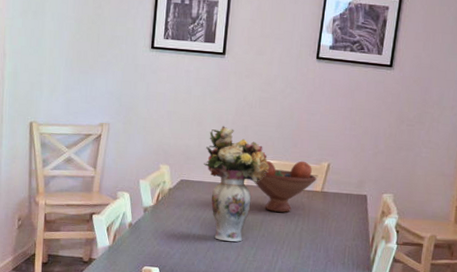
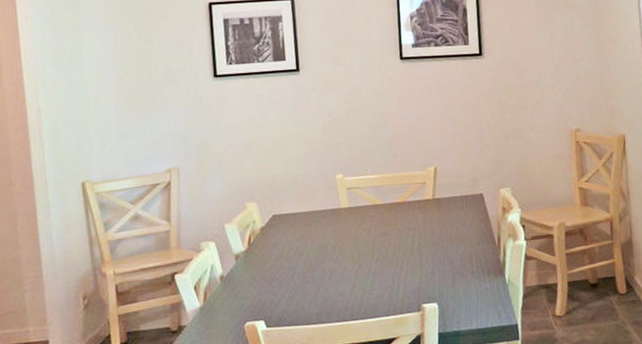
flower arrangement: present [204,126,269,242] -> none [295,147,371,275]
fruit bowl: present [254,160,317,213] -> none [356,169,425,231]

